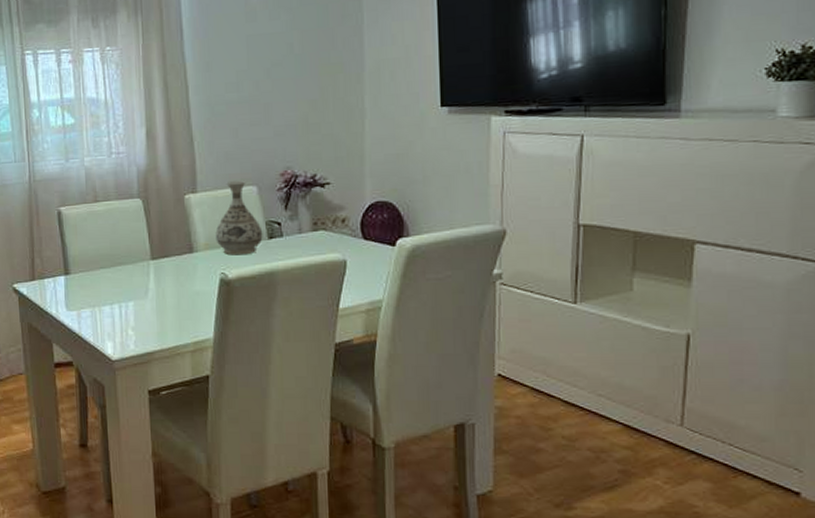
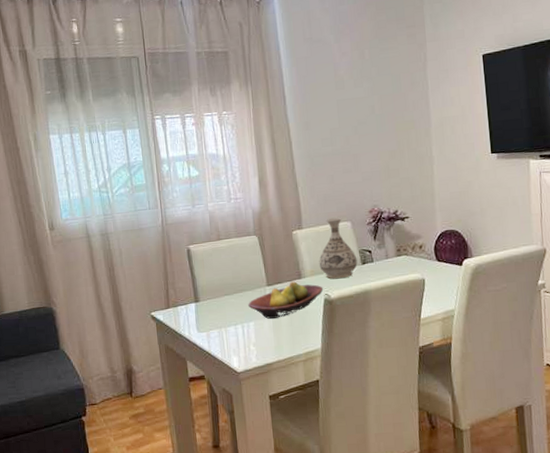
fruit bowl: none [127,255,220,299] -> present [248,281,324,319]

